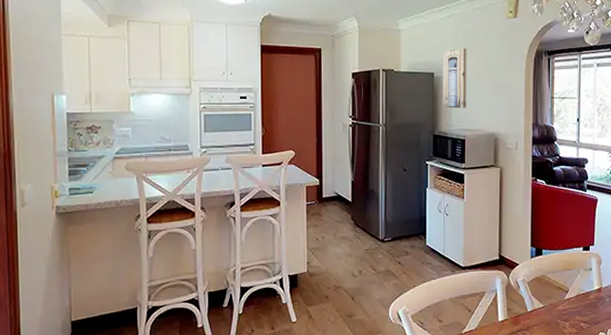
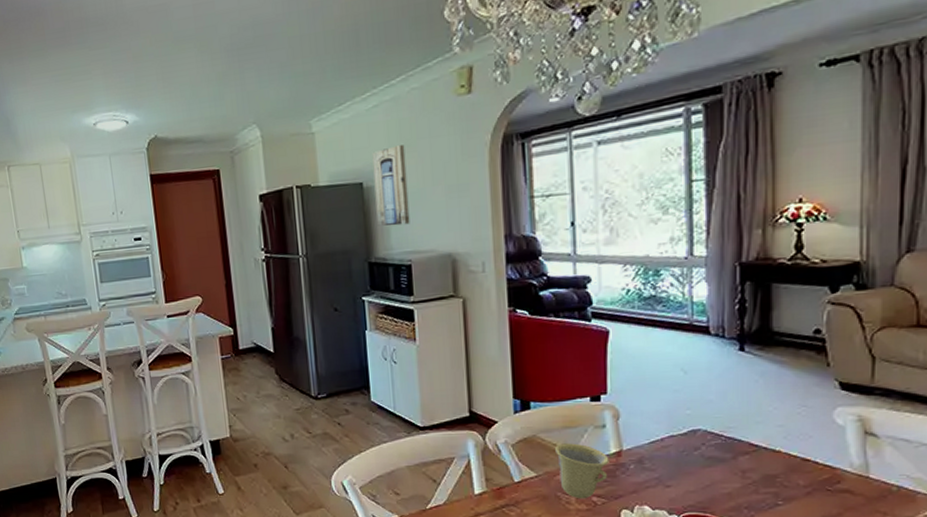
cup: none [557,282,593,325] -> present [555,443,609,499]

